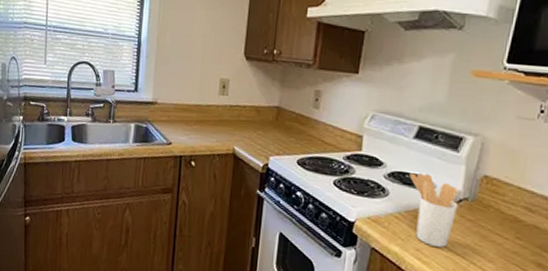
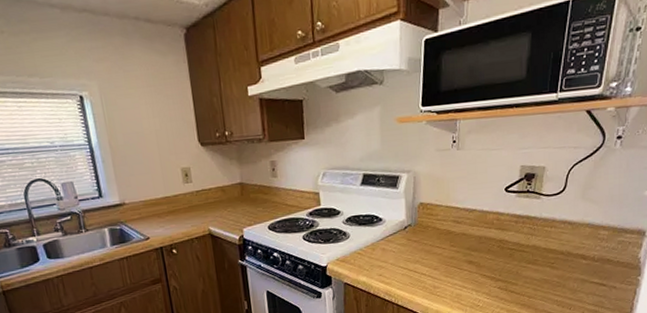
utensil holder: present [409,172,459,247] -> none [363,212,405,269]

